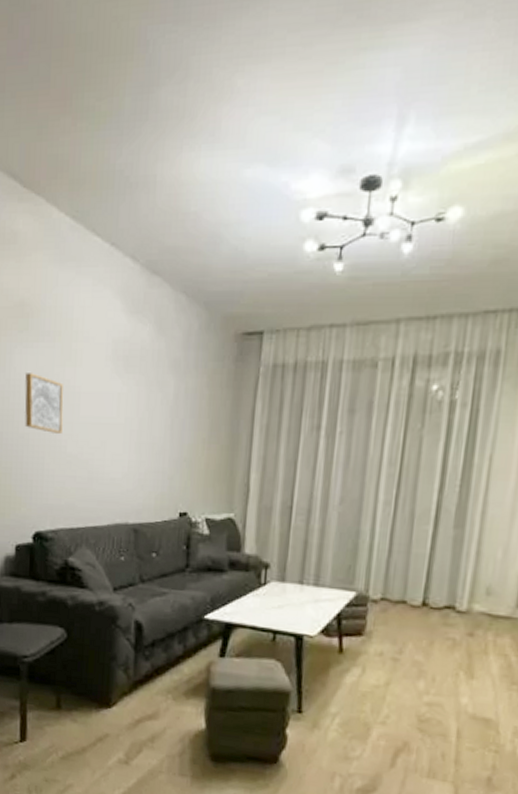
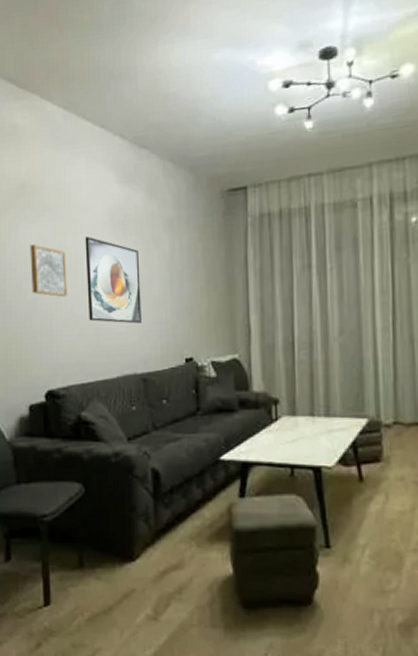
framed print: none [83,370,141,471] -> present [85,237,141,324]

